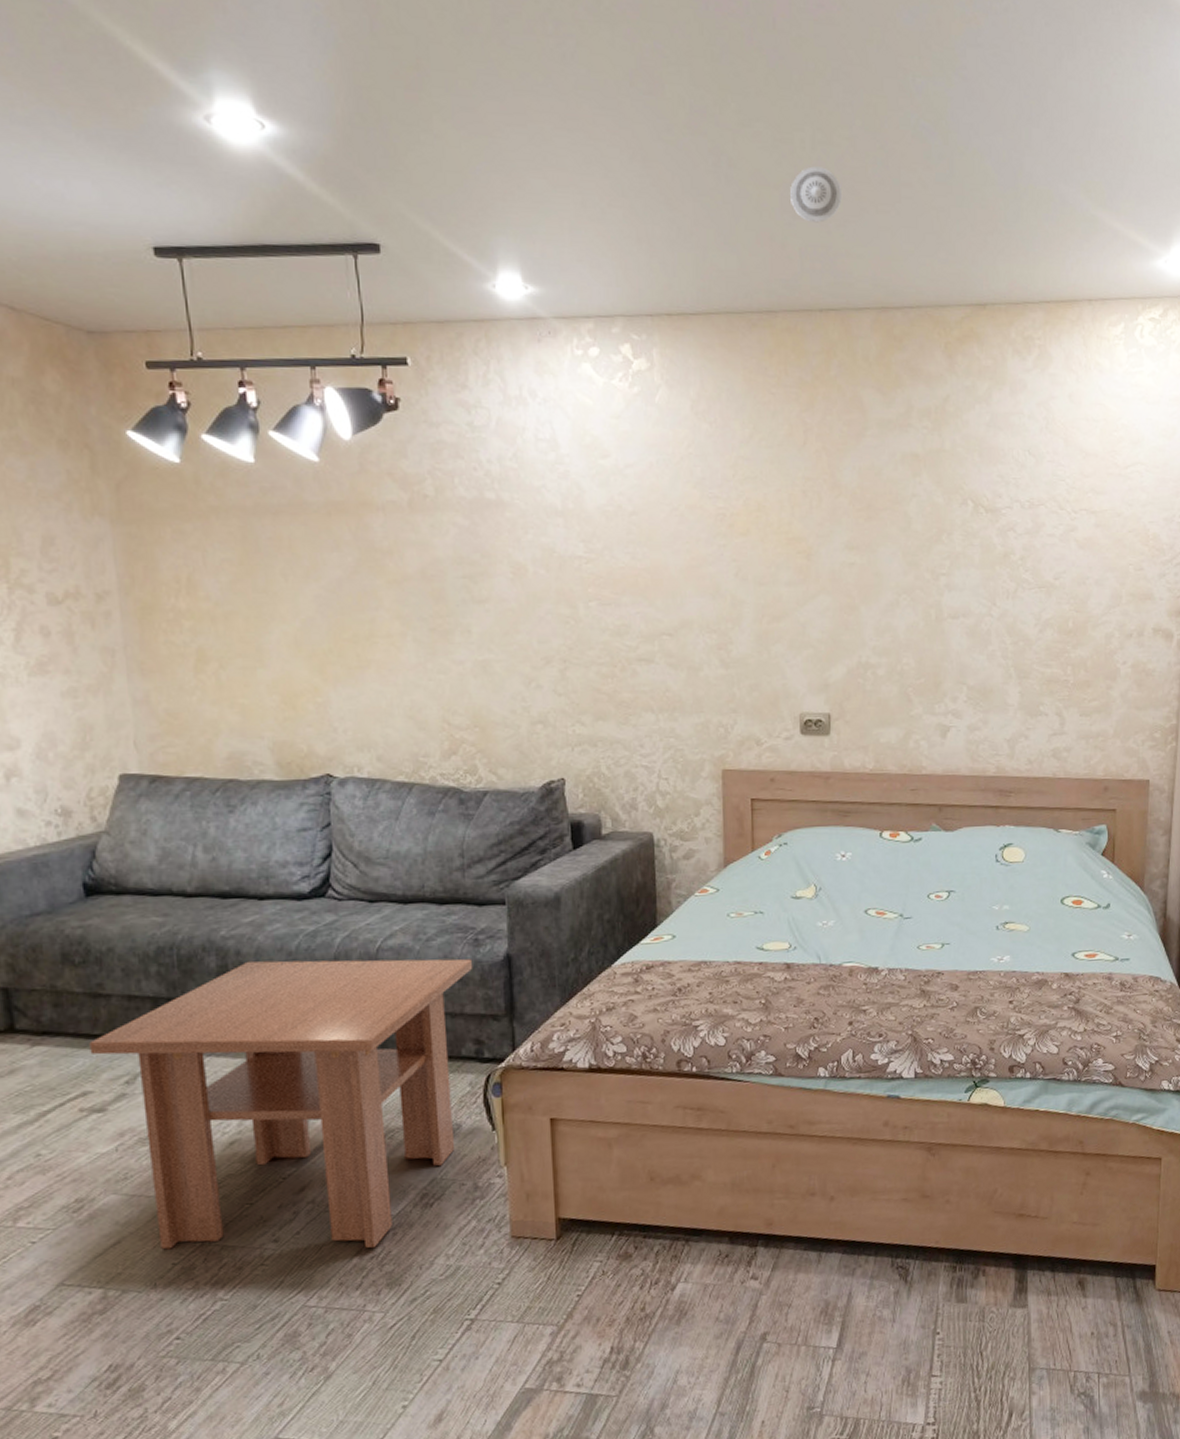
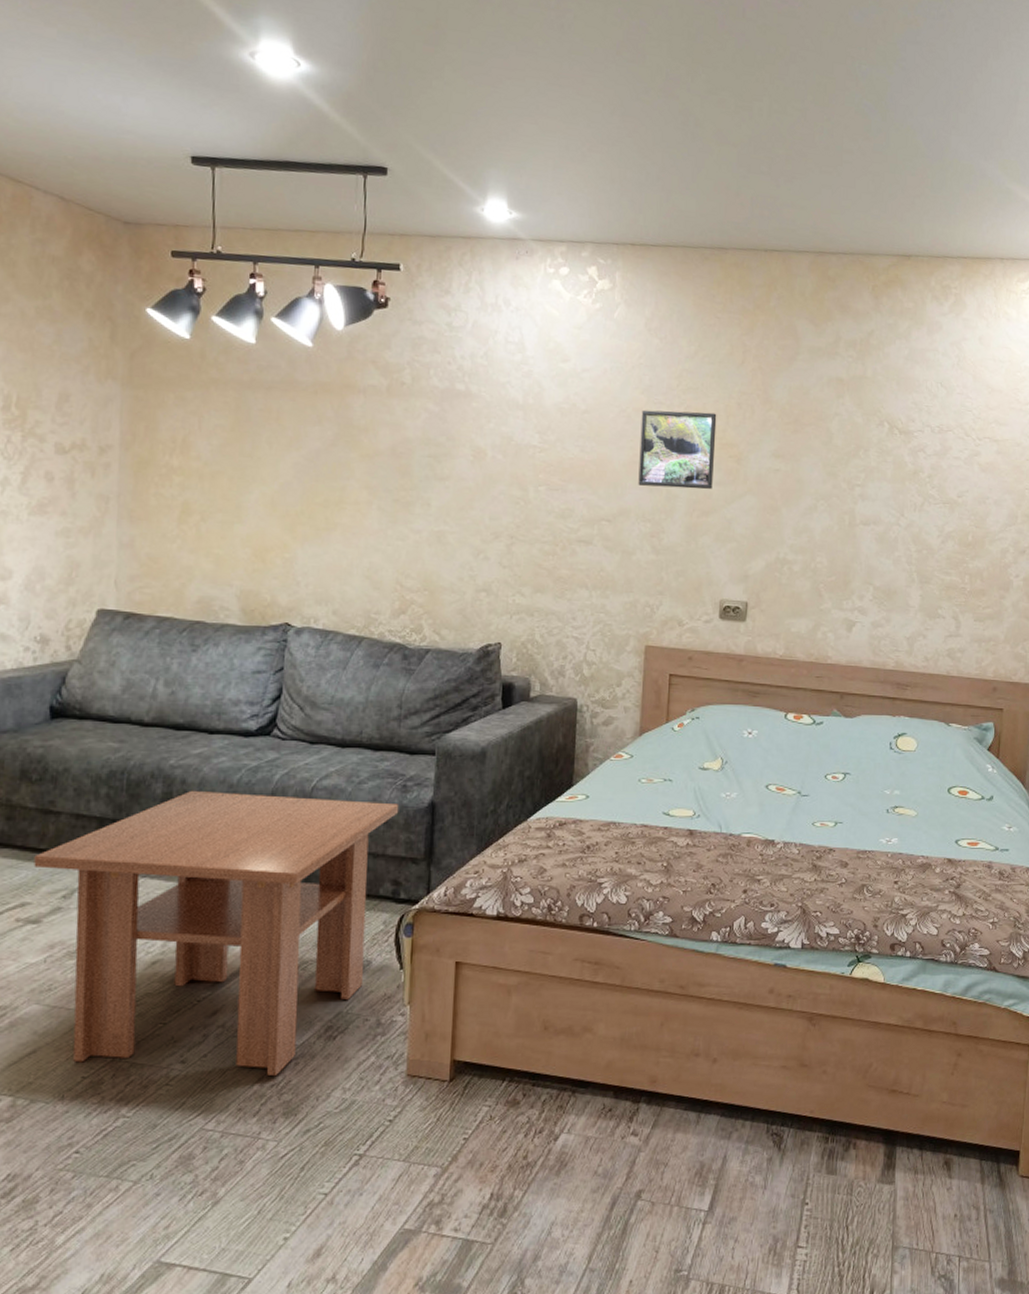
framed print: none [696,504,782,592] -> present [638,410,717,490]
smoke detector: present [790,166,843,223] -> none [747,130,792,178]

